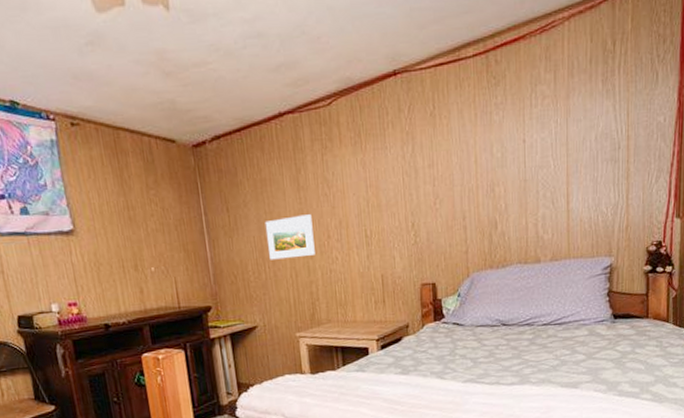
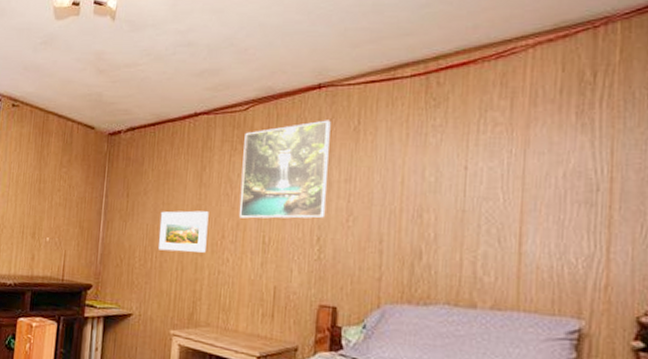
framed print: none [332,107,416,216] -> present [239,120,331,219]

